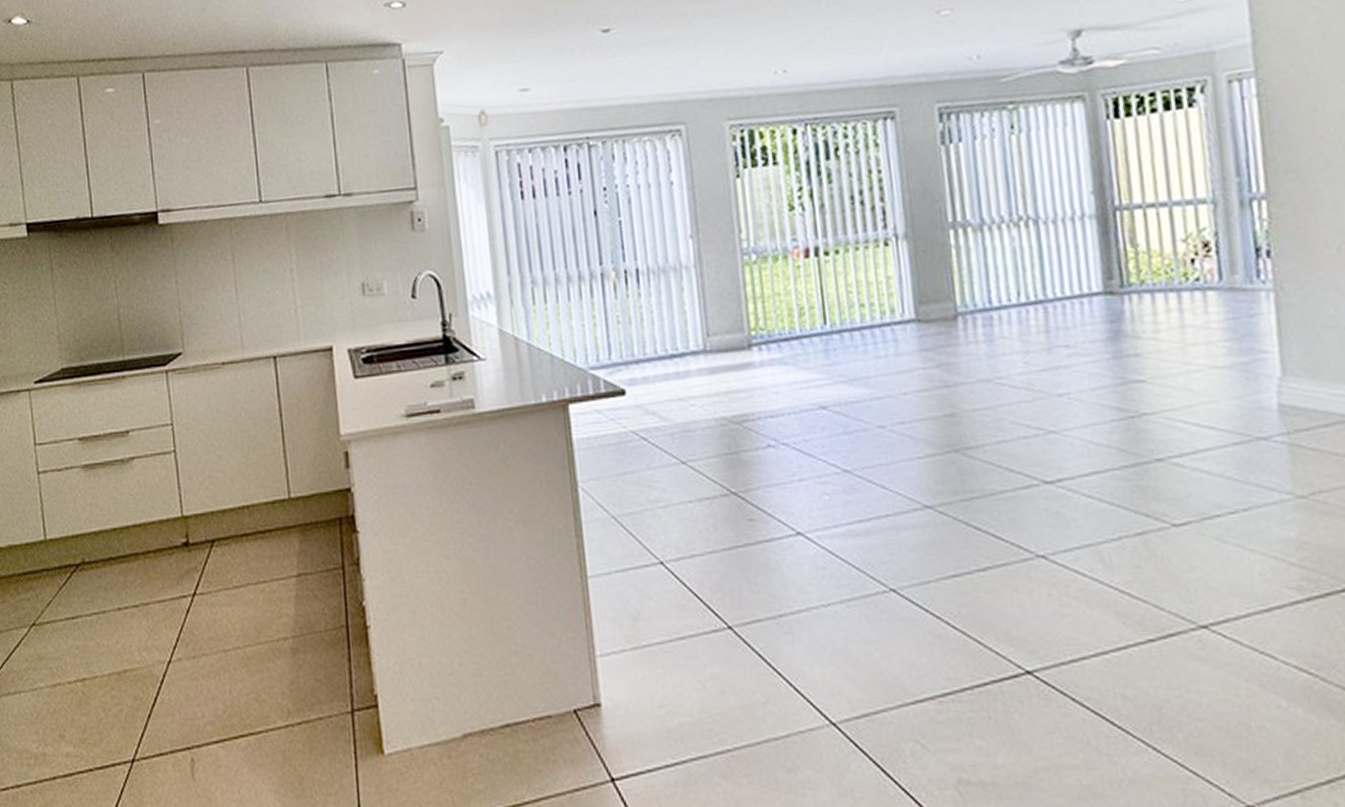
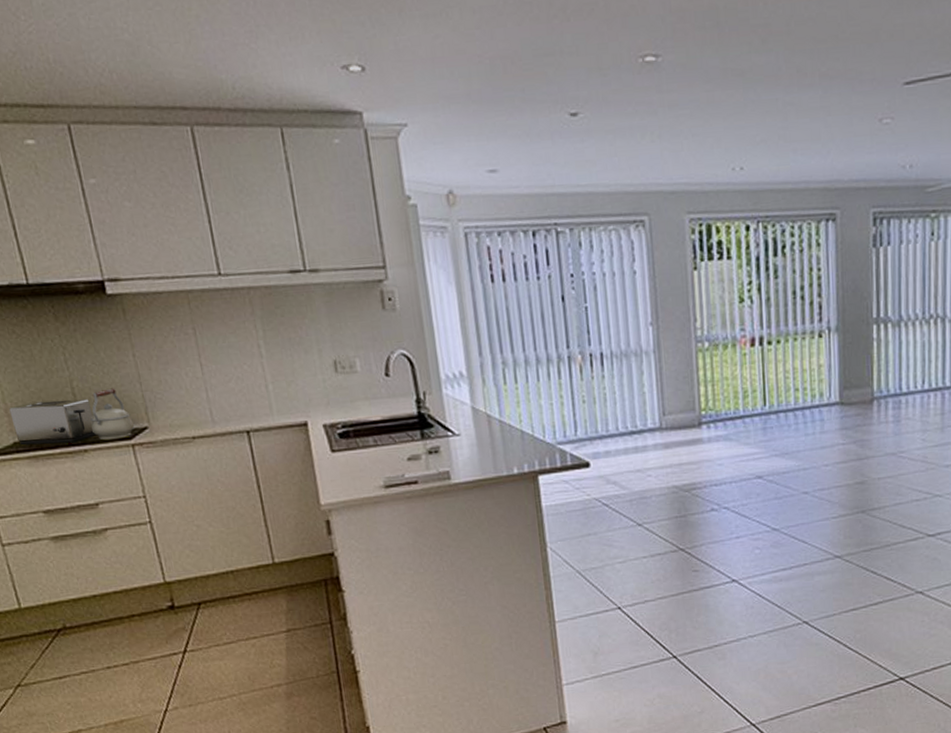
toaster: none [61,325,134,372] -> present [9,399,96,446]
kettle: none [130,314,169,367] -> present [90,388,134,441]

